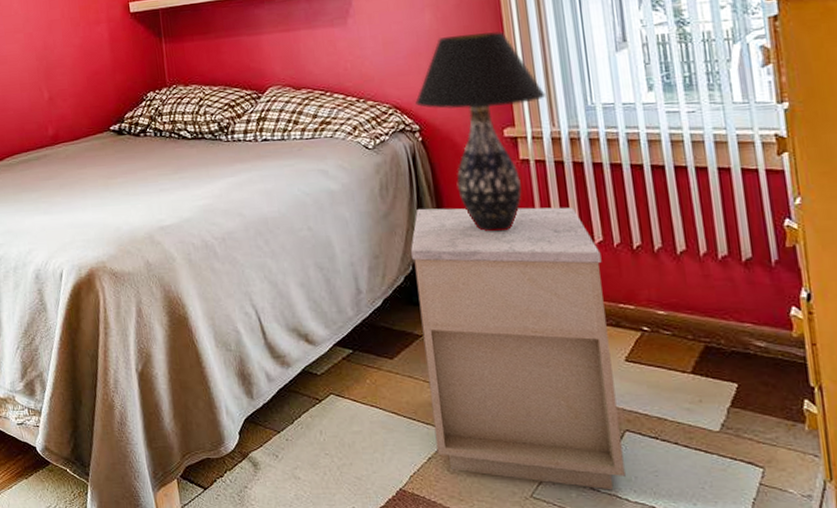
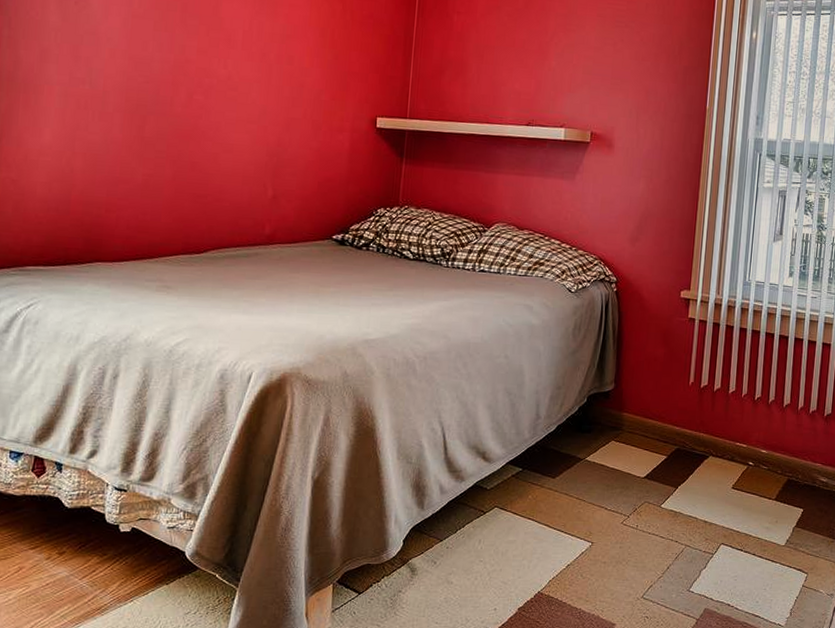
nightstand: present [411,207,625,491] -> none [575,349,732,592]
table lamp: present [415,31,546,232] -> none [617,206,718,376]

